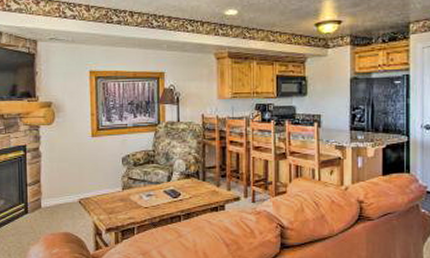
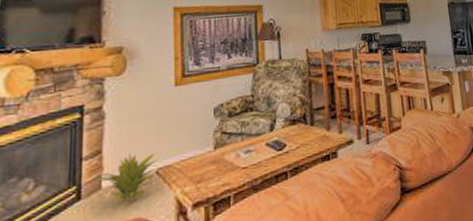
indoor plant: none [34,185,79,220] -> present [91,153,156,204]

